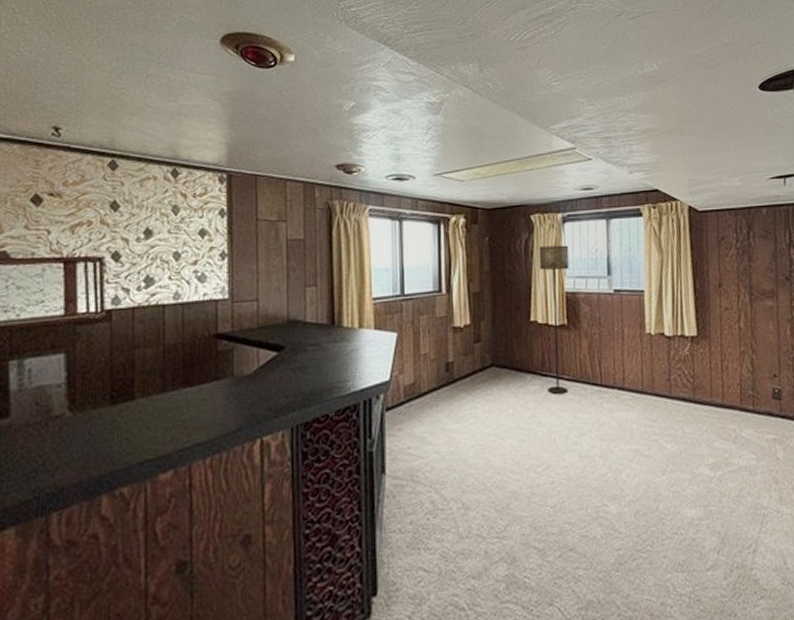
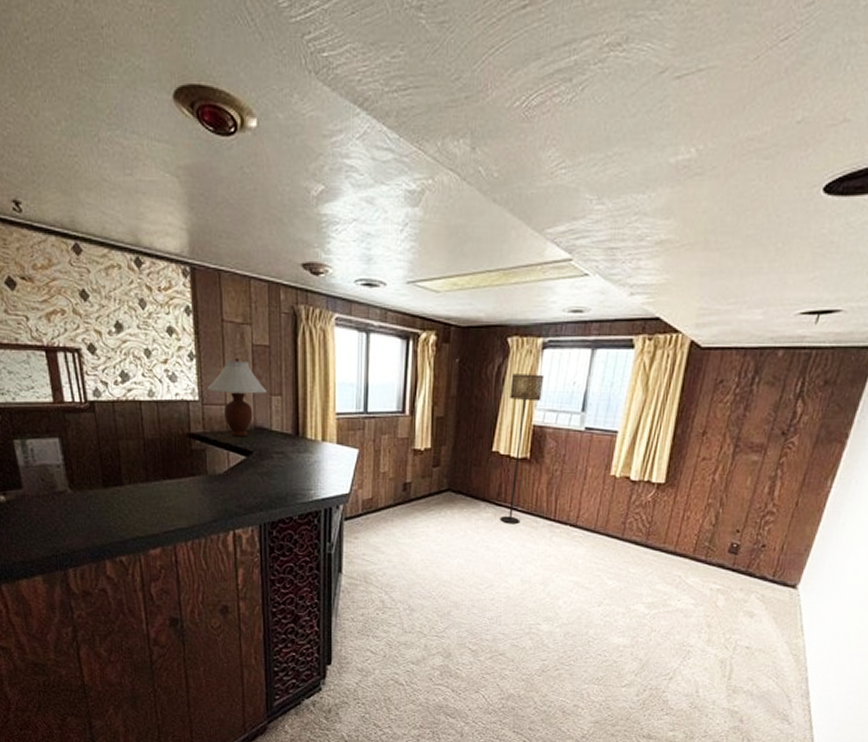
table lamp: none [238,254,302,333] -> present [207,359,268,437]

